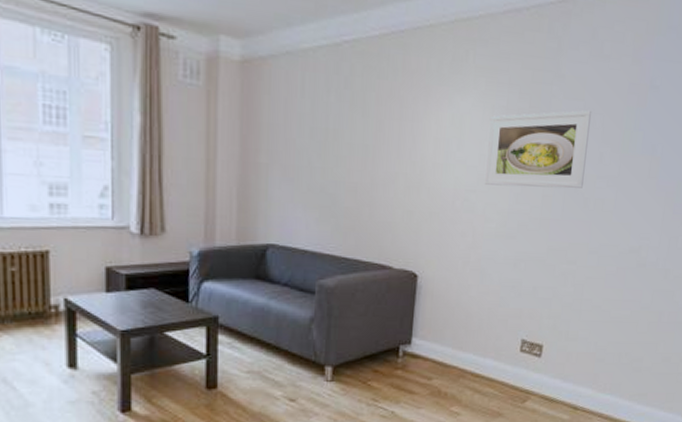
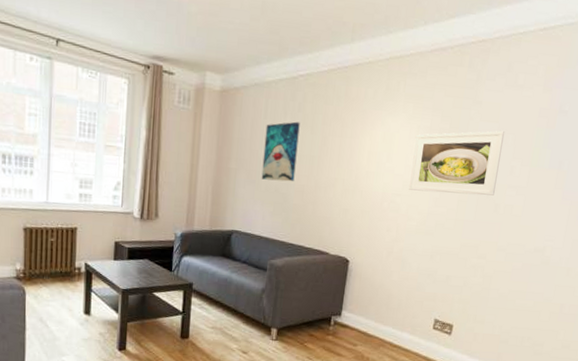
wall art: none [301,101,348,179] -> present [261,121,300,182]

